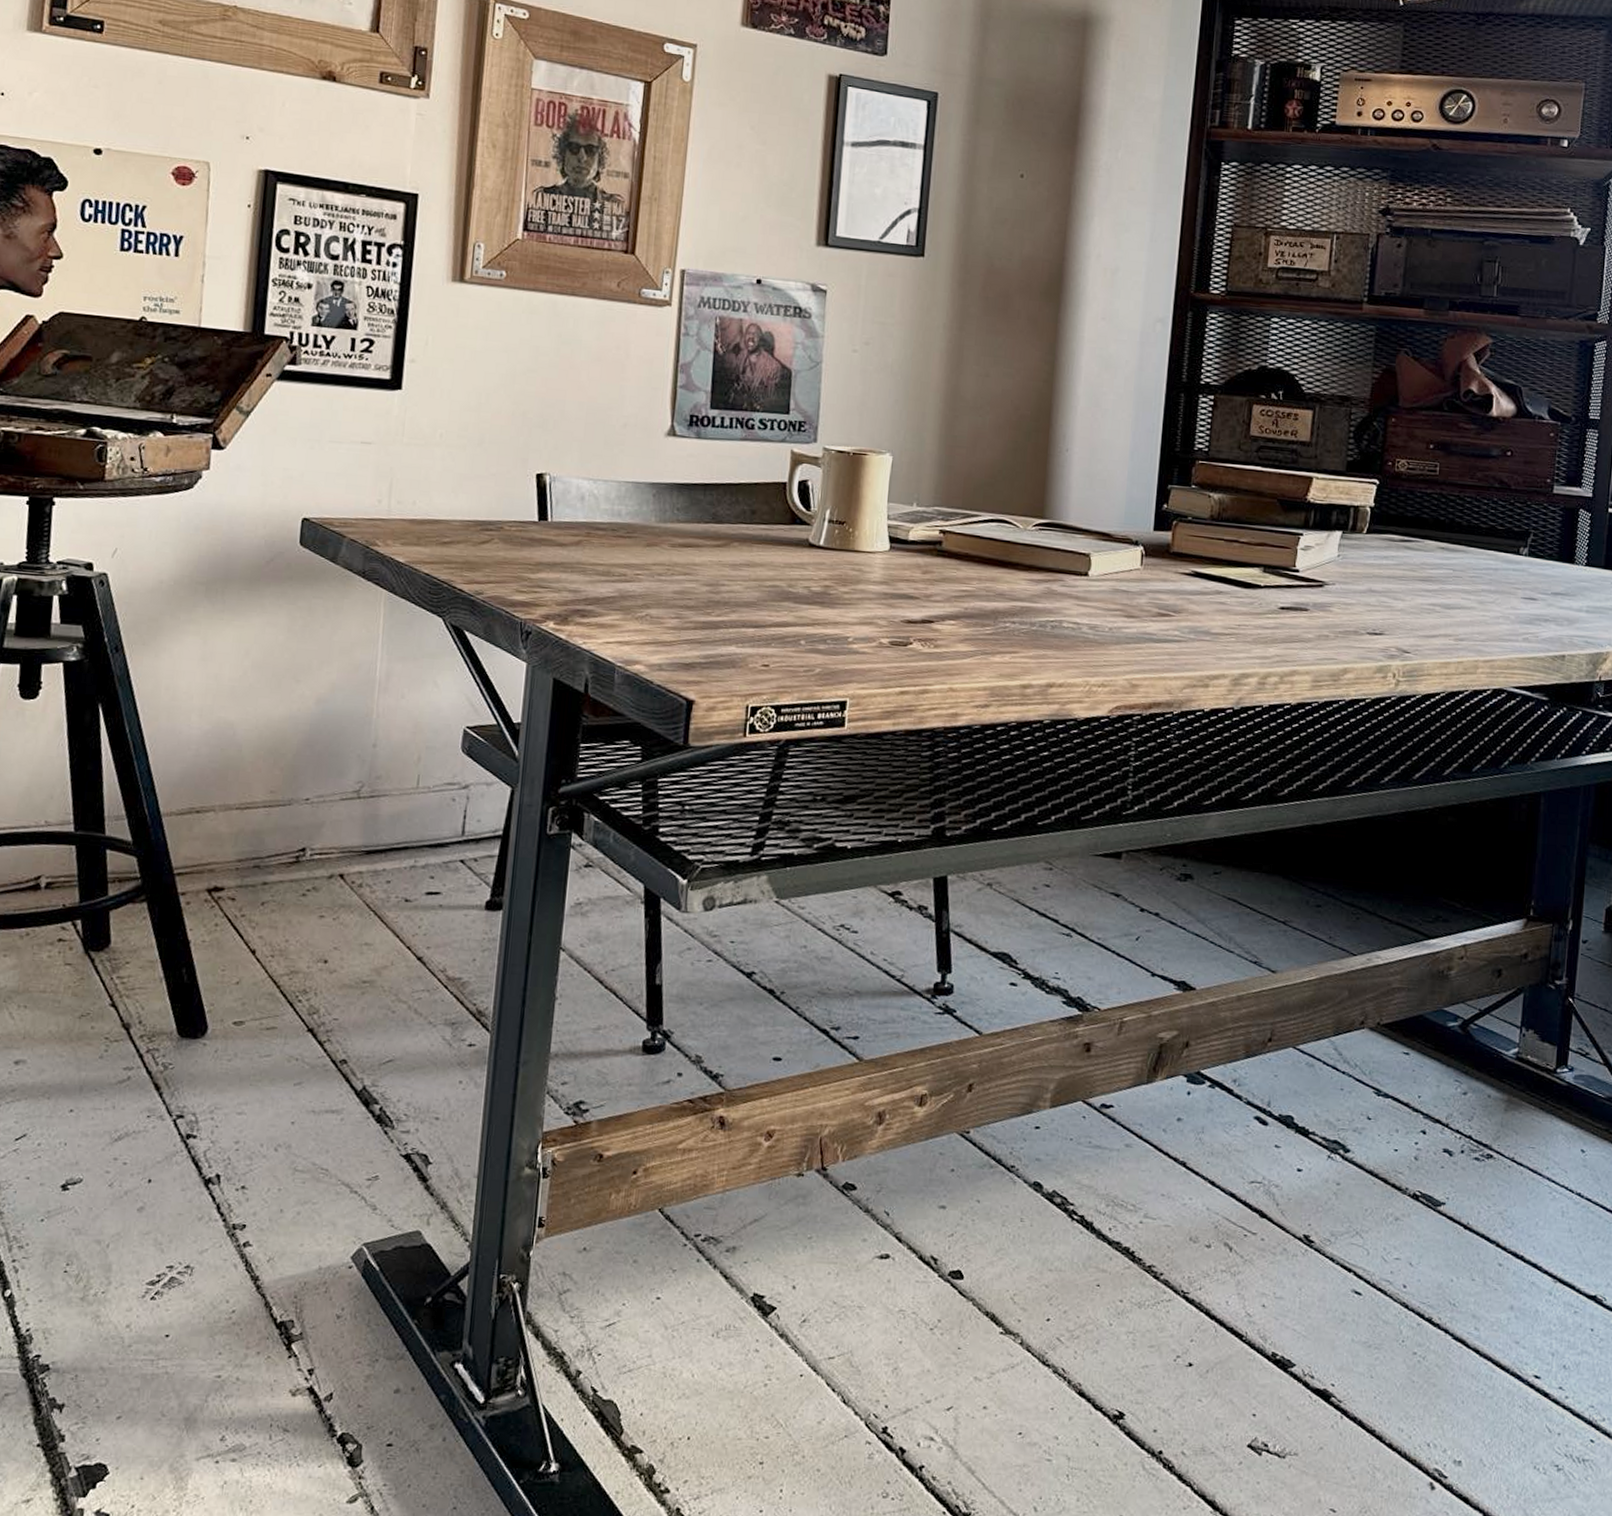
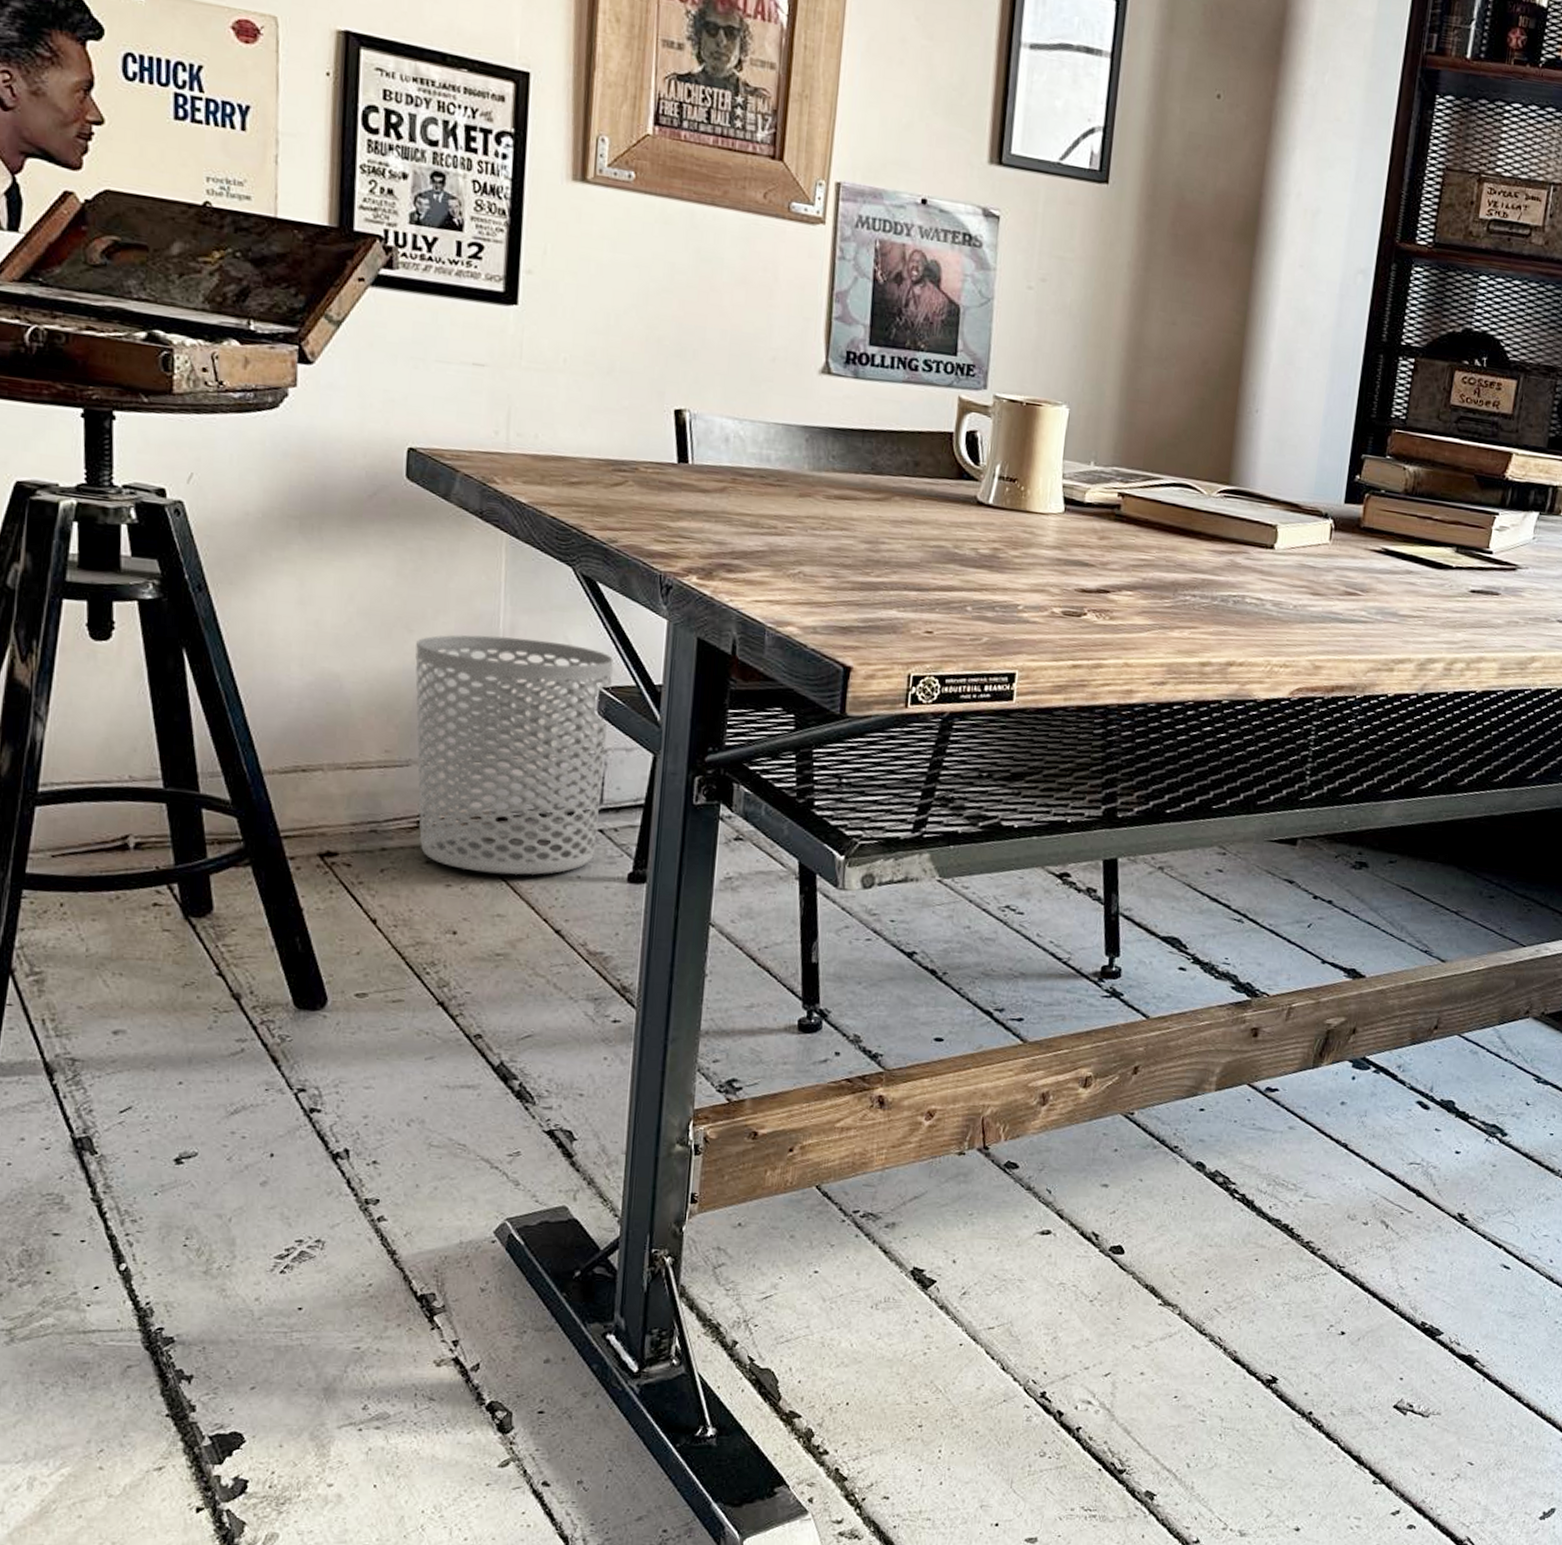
waste bin: none [297,682,477,906] -> present [415,635,613,876]

